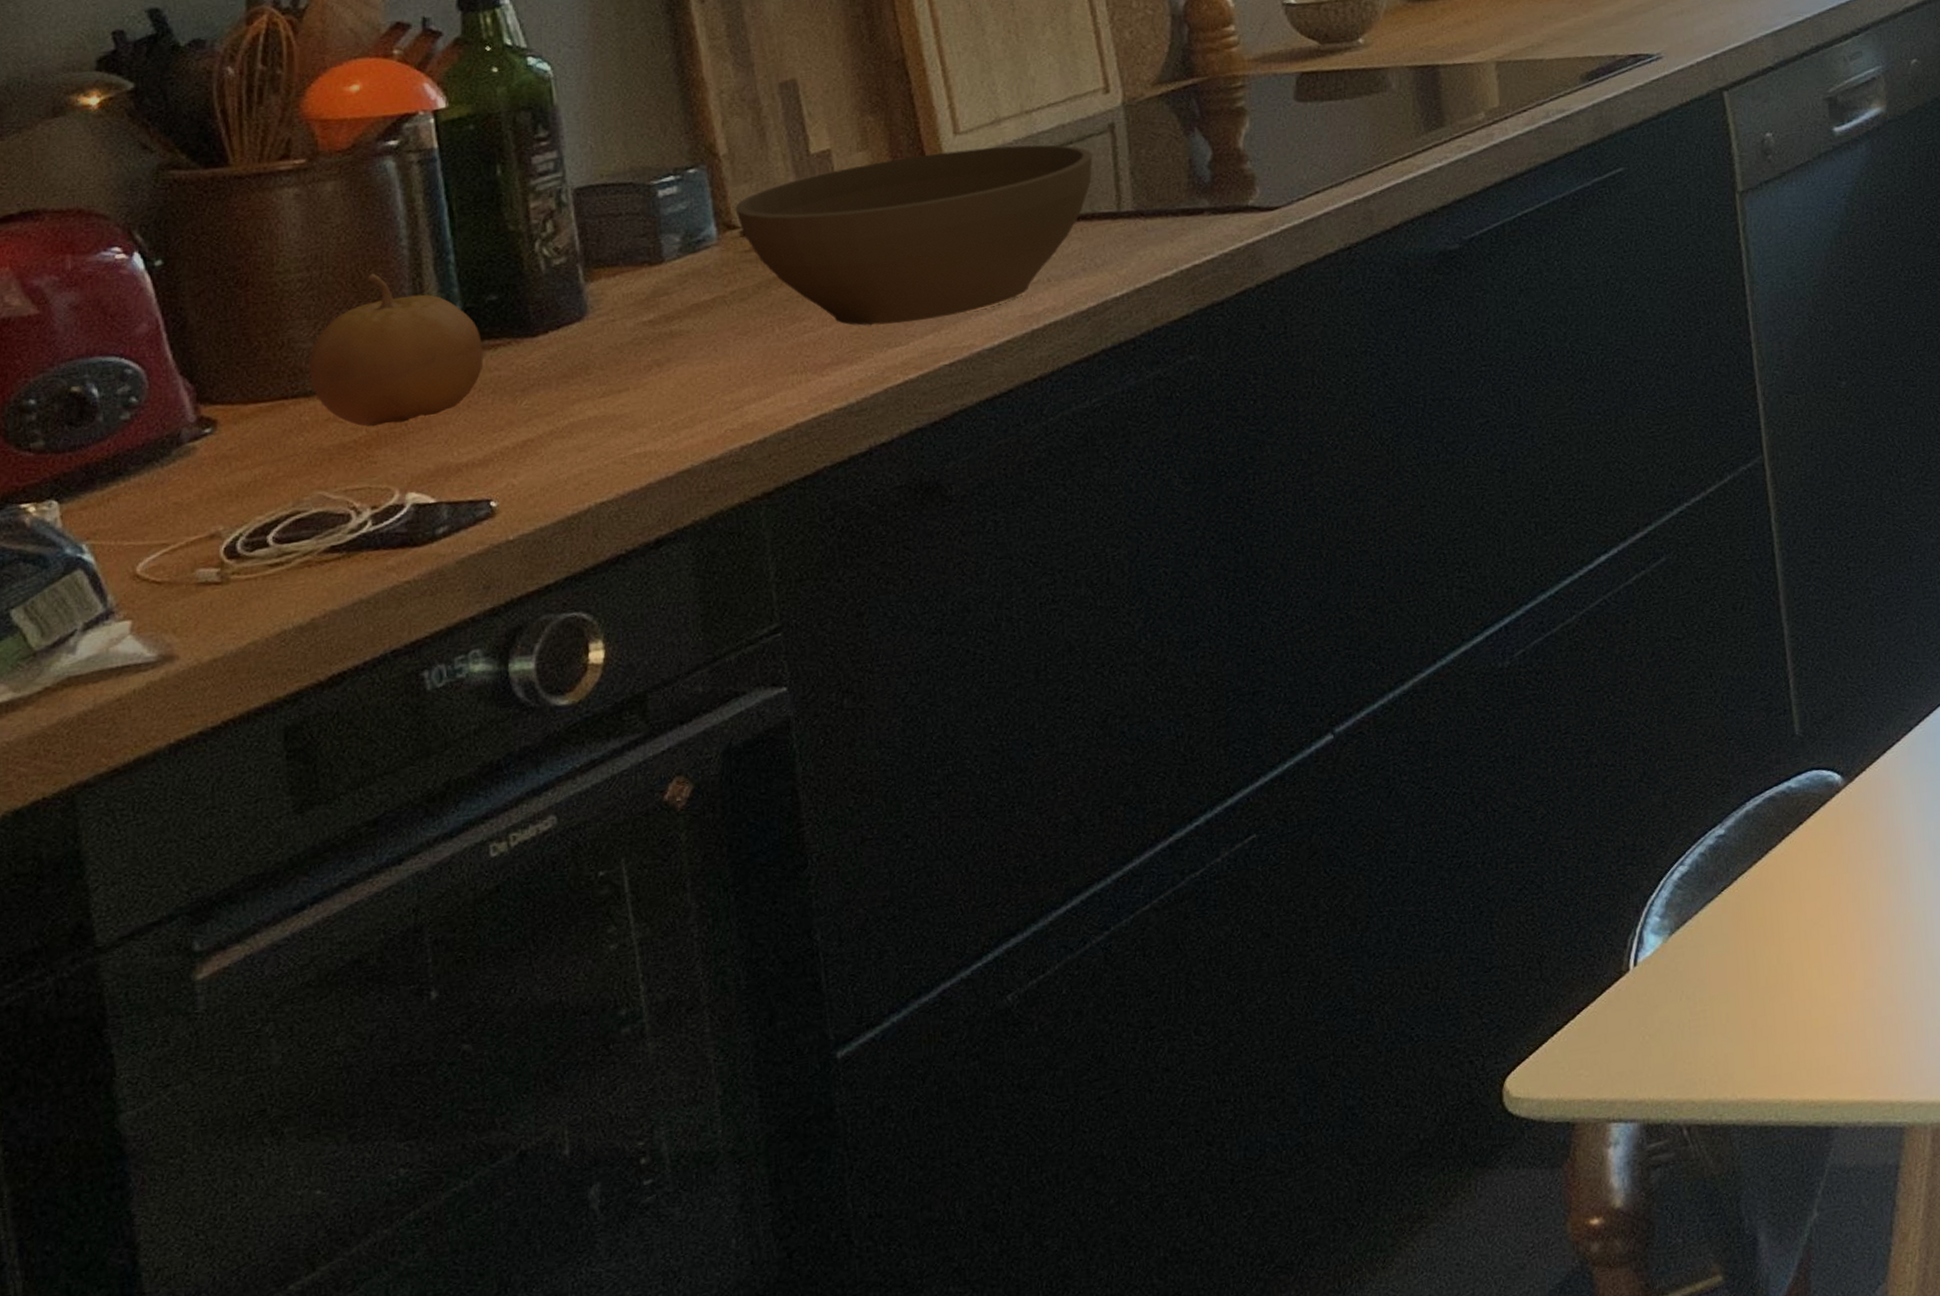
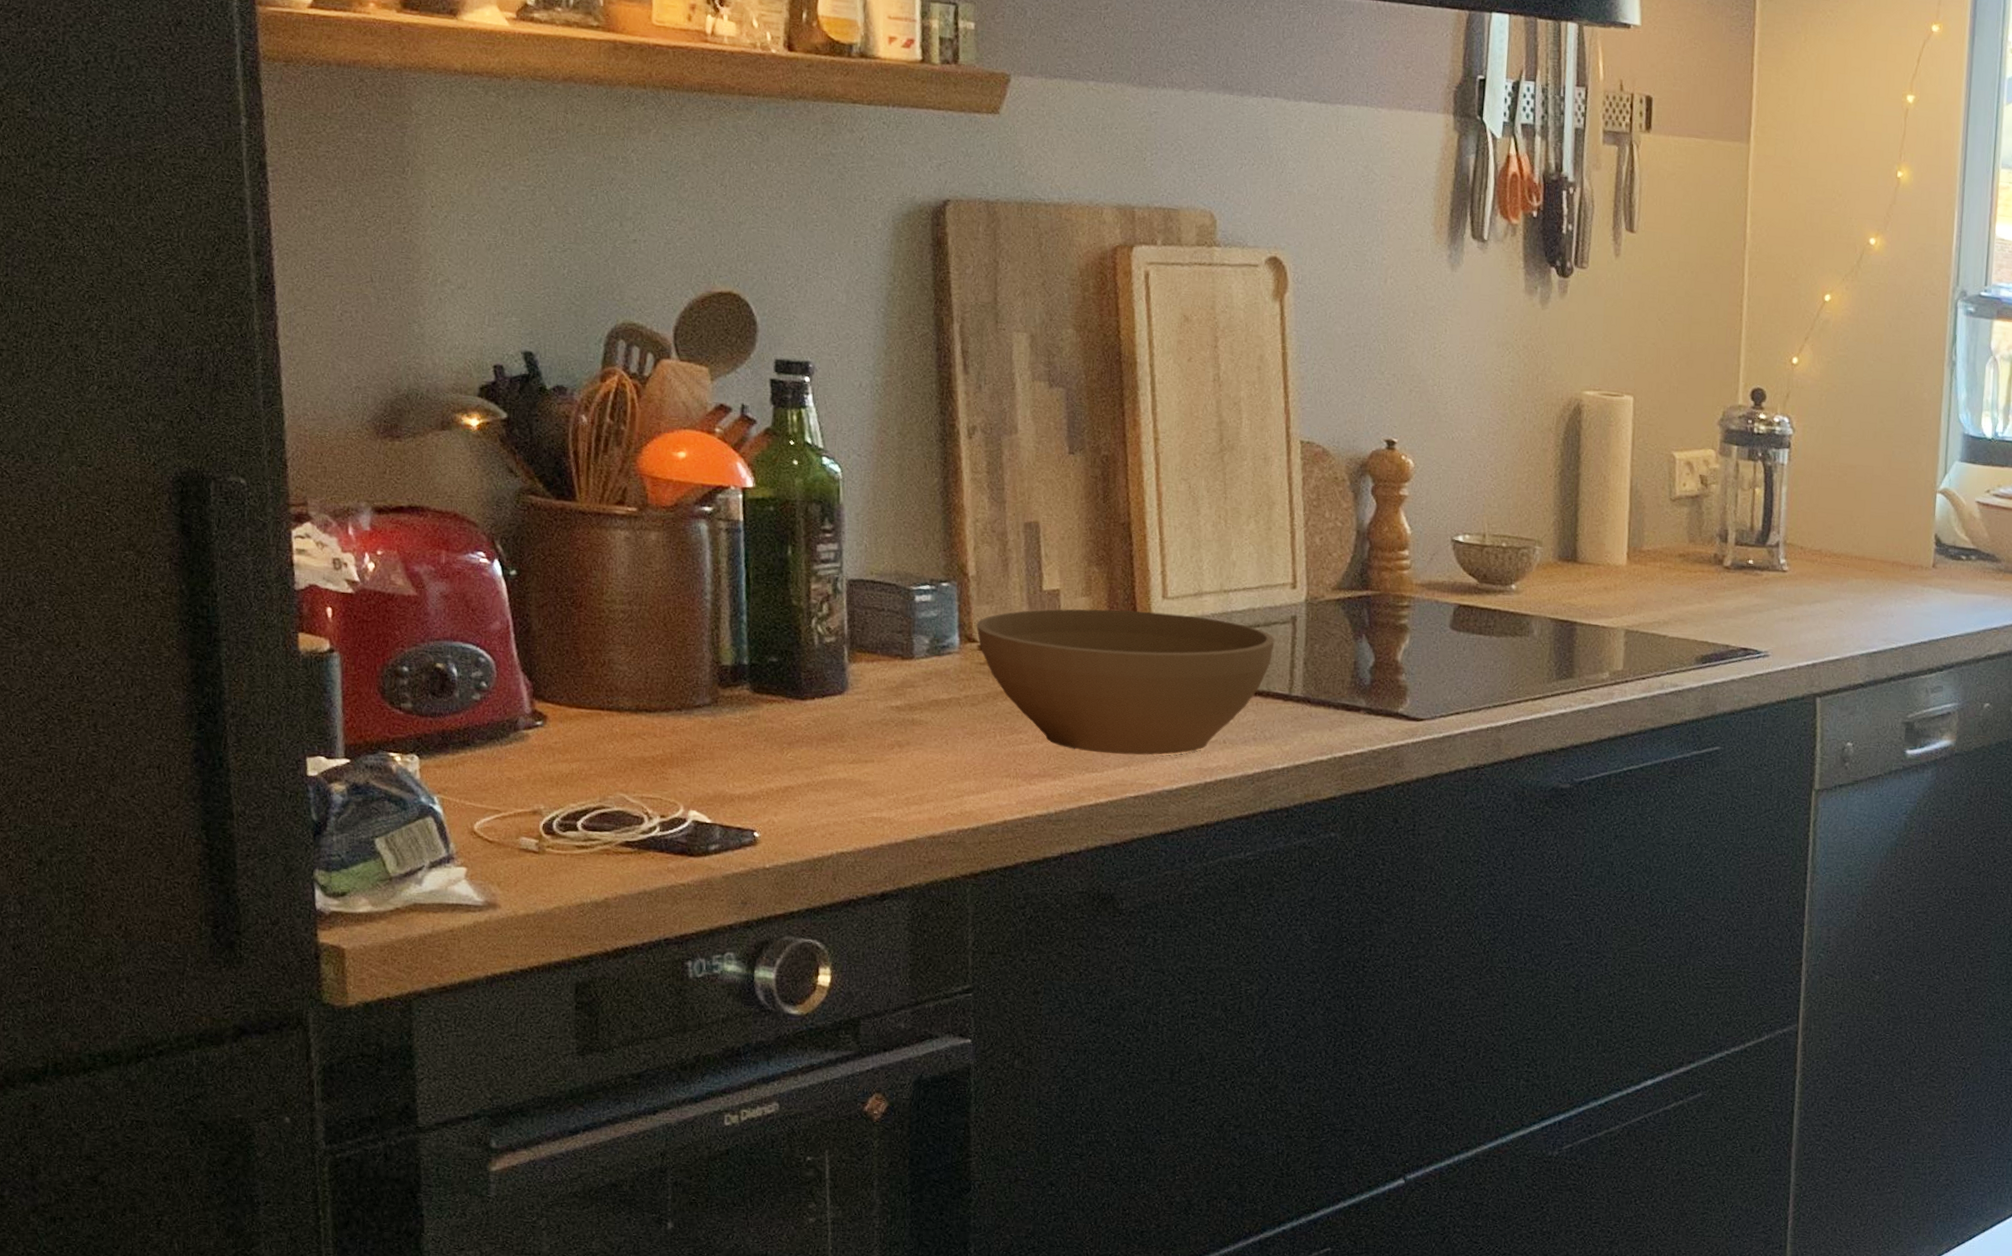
fruit: present [309,273,484,427] -> none [623,617,761,750]

